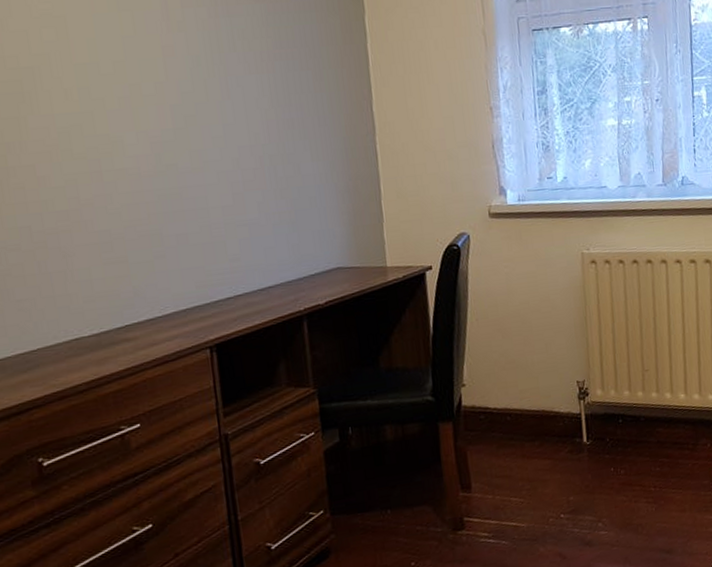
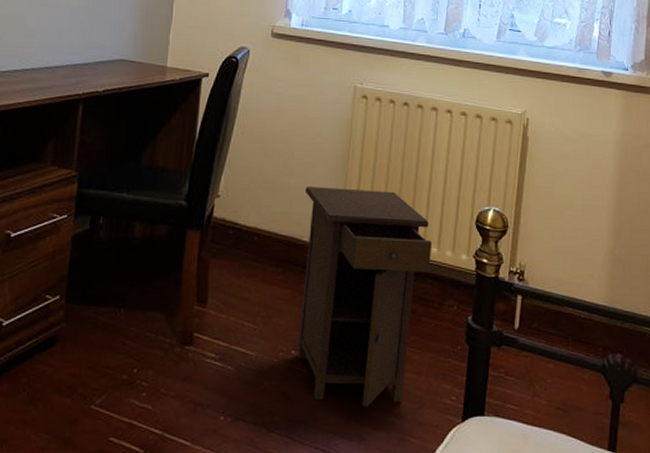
nightstand: none [548,349,680,554] -> present [297,187,432,407]

